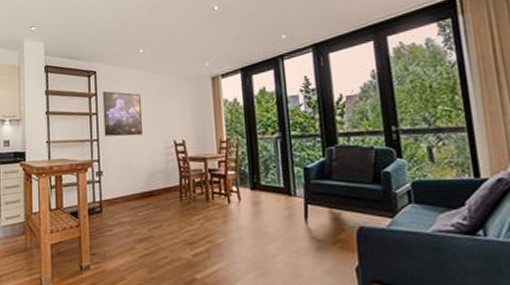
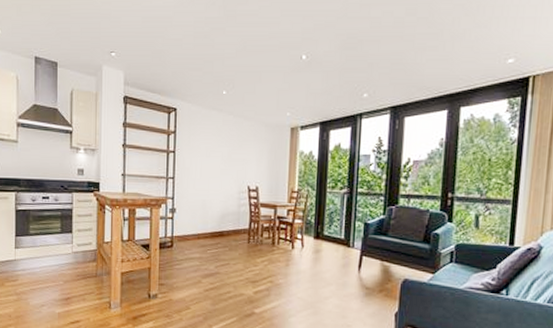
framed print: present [102,91,143,137] -> none [180,130,220,178]

